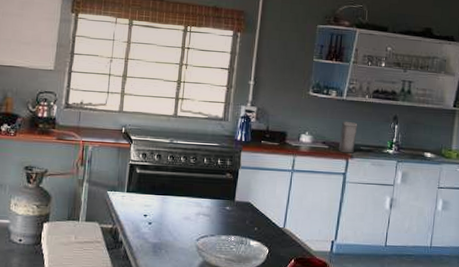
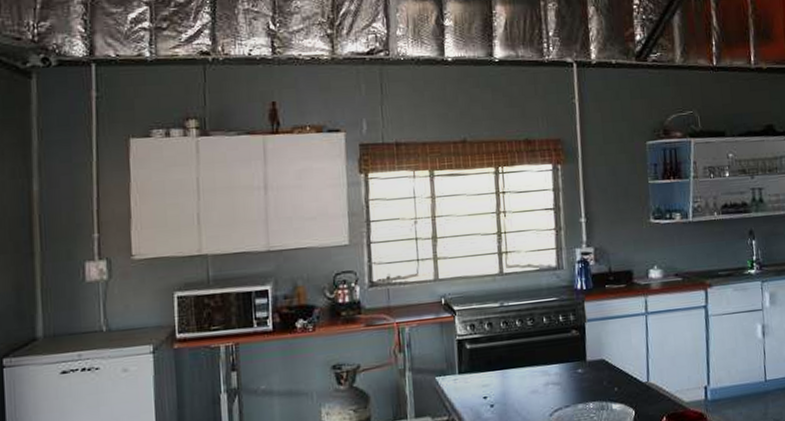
canister: present [338,121,358,154] -> none [692,245,713,283]

